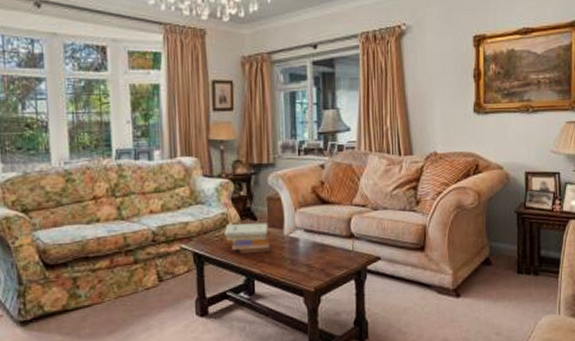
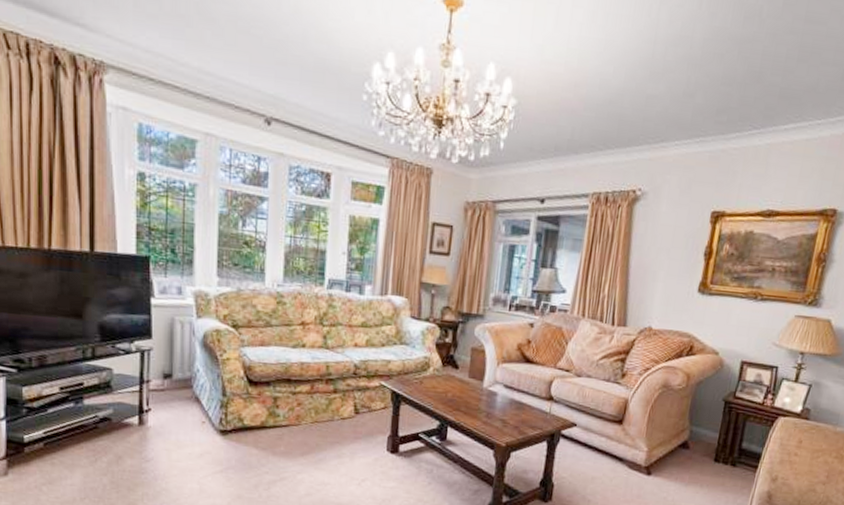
books: present [224,223,270,255] -> none [424,369,469,402]

